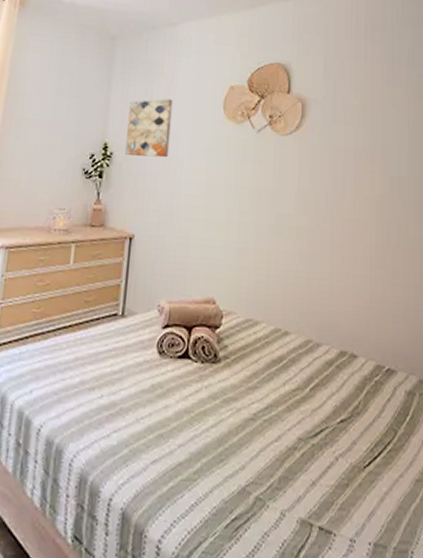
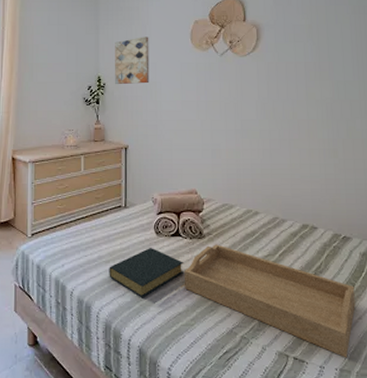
hardback book: none [91,371,190,441] -> present [109,247,183,298]
serving tray: none [189,371,397,529] -> present [185,244,356,359]

